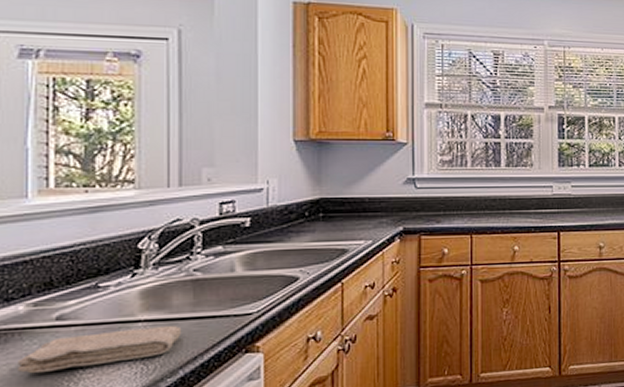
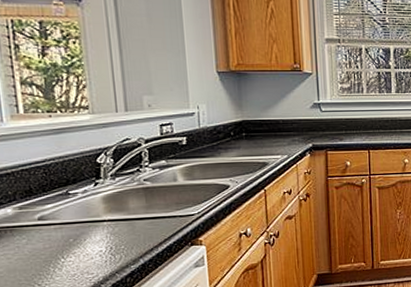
washcloth: present [16,325,182,374] -> none [11,224,139,262]

